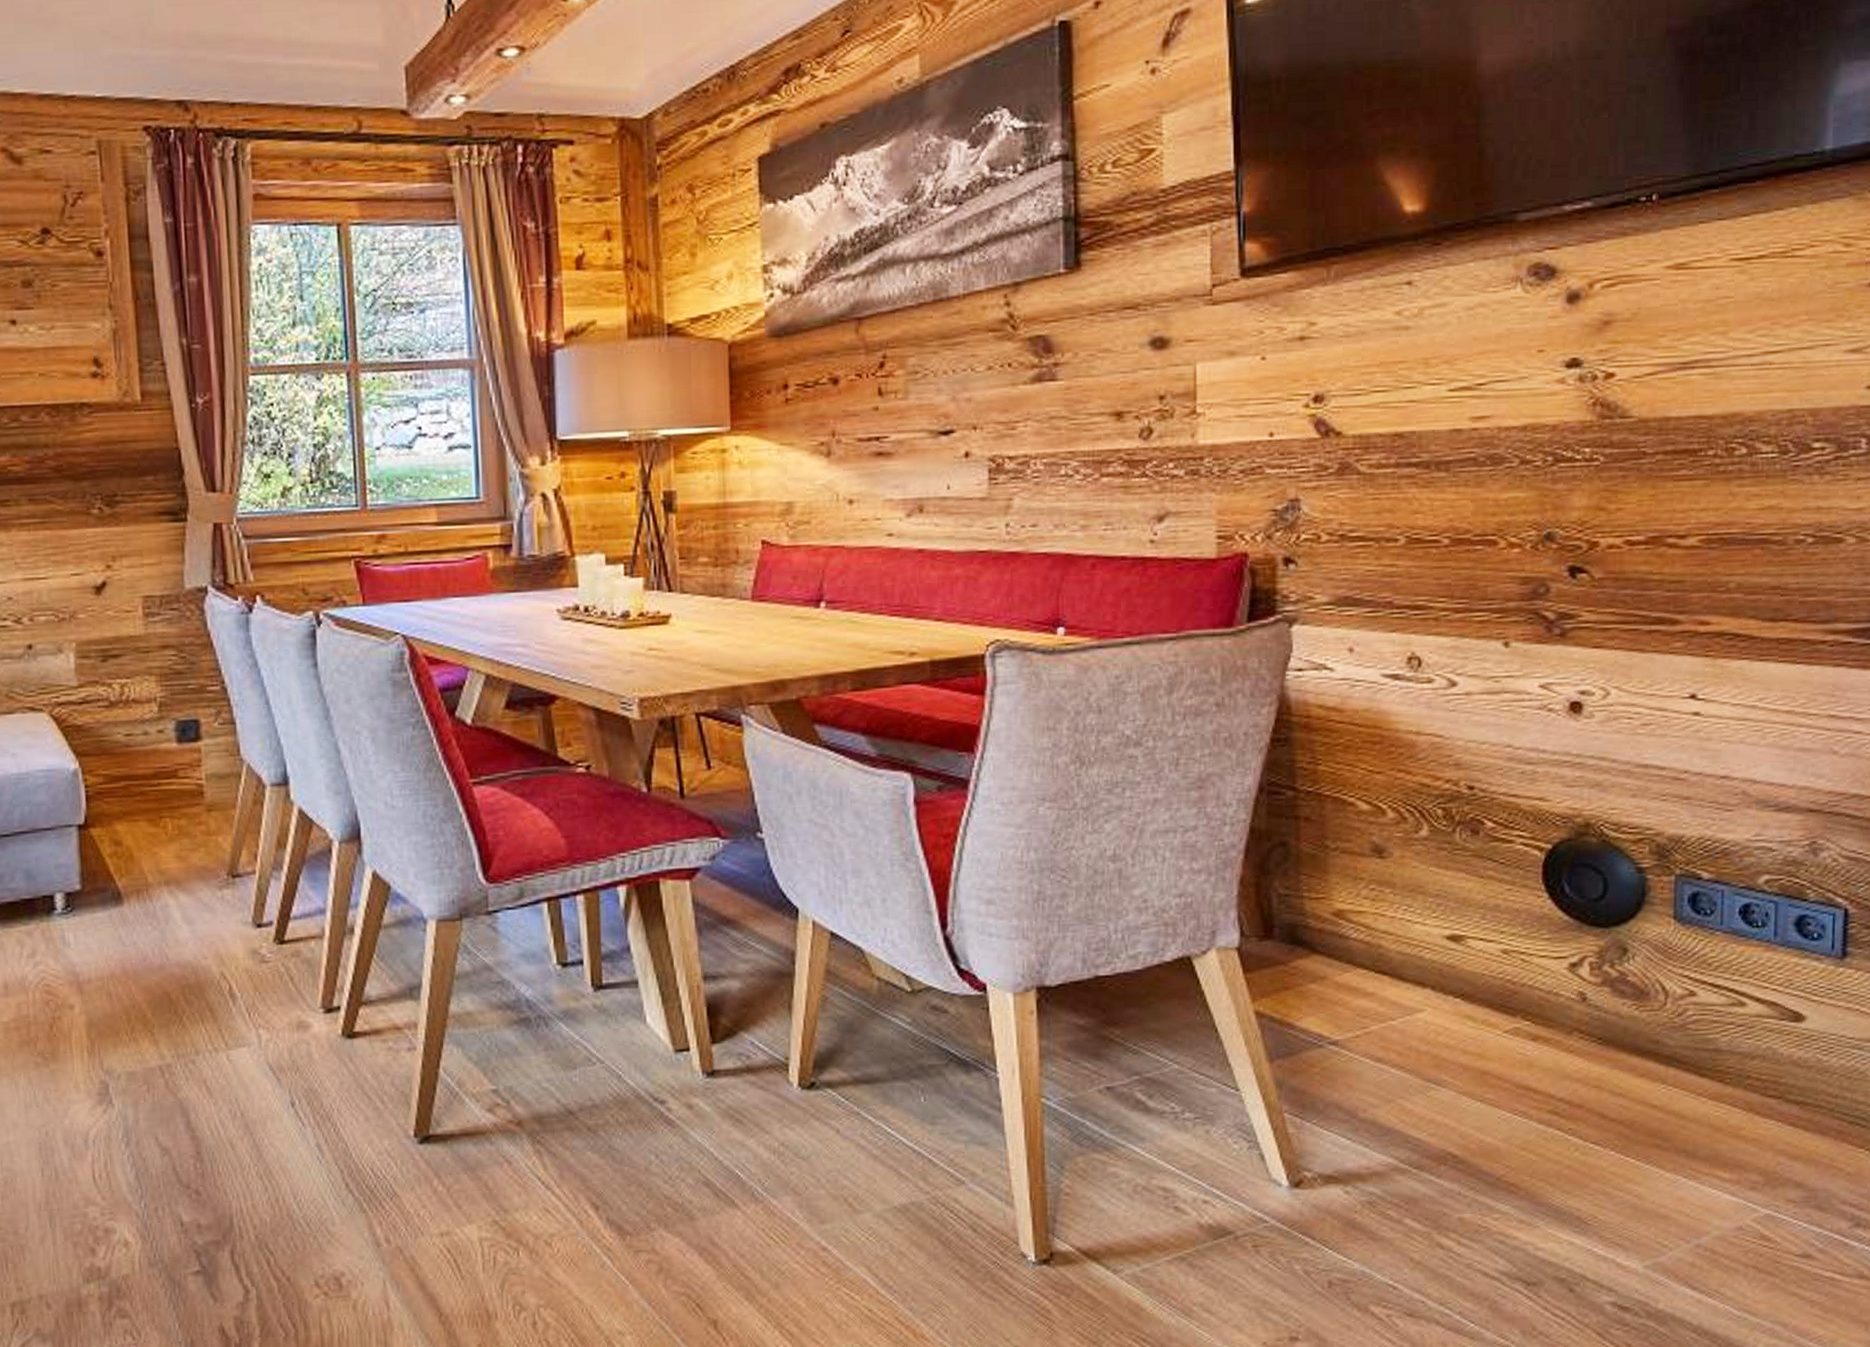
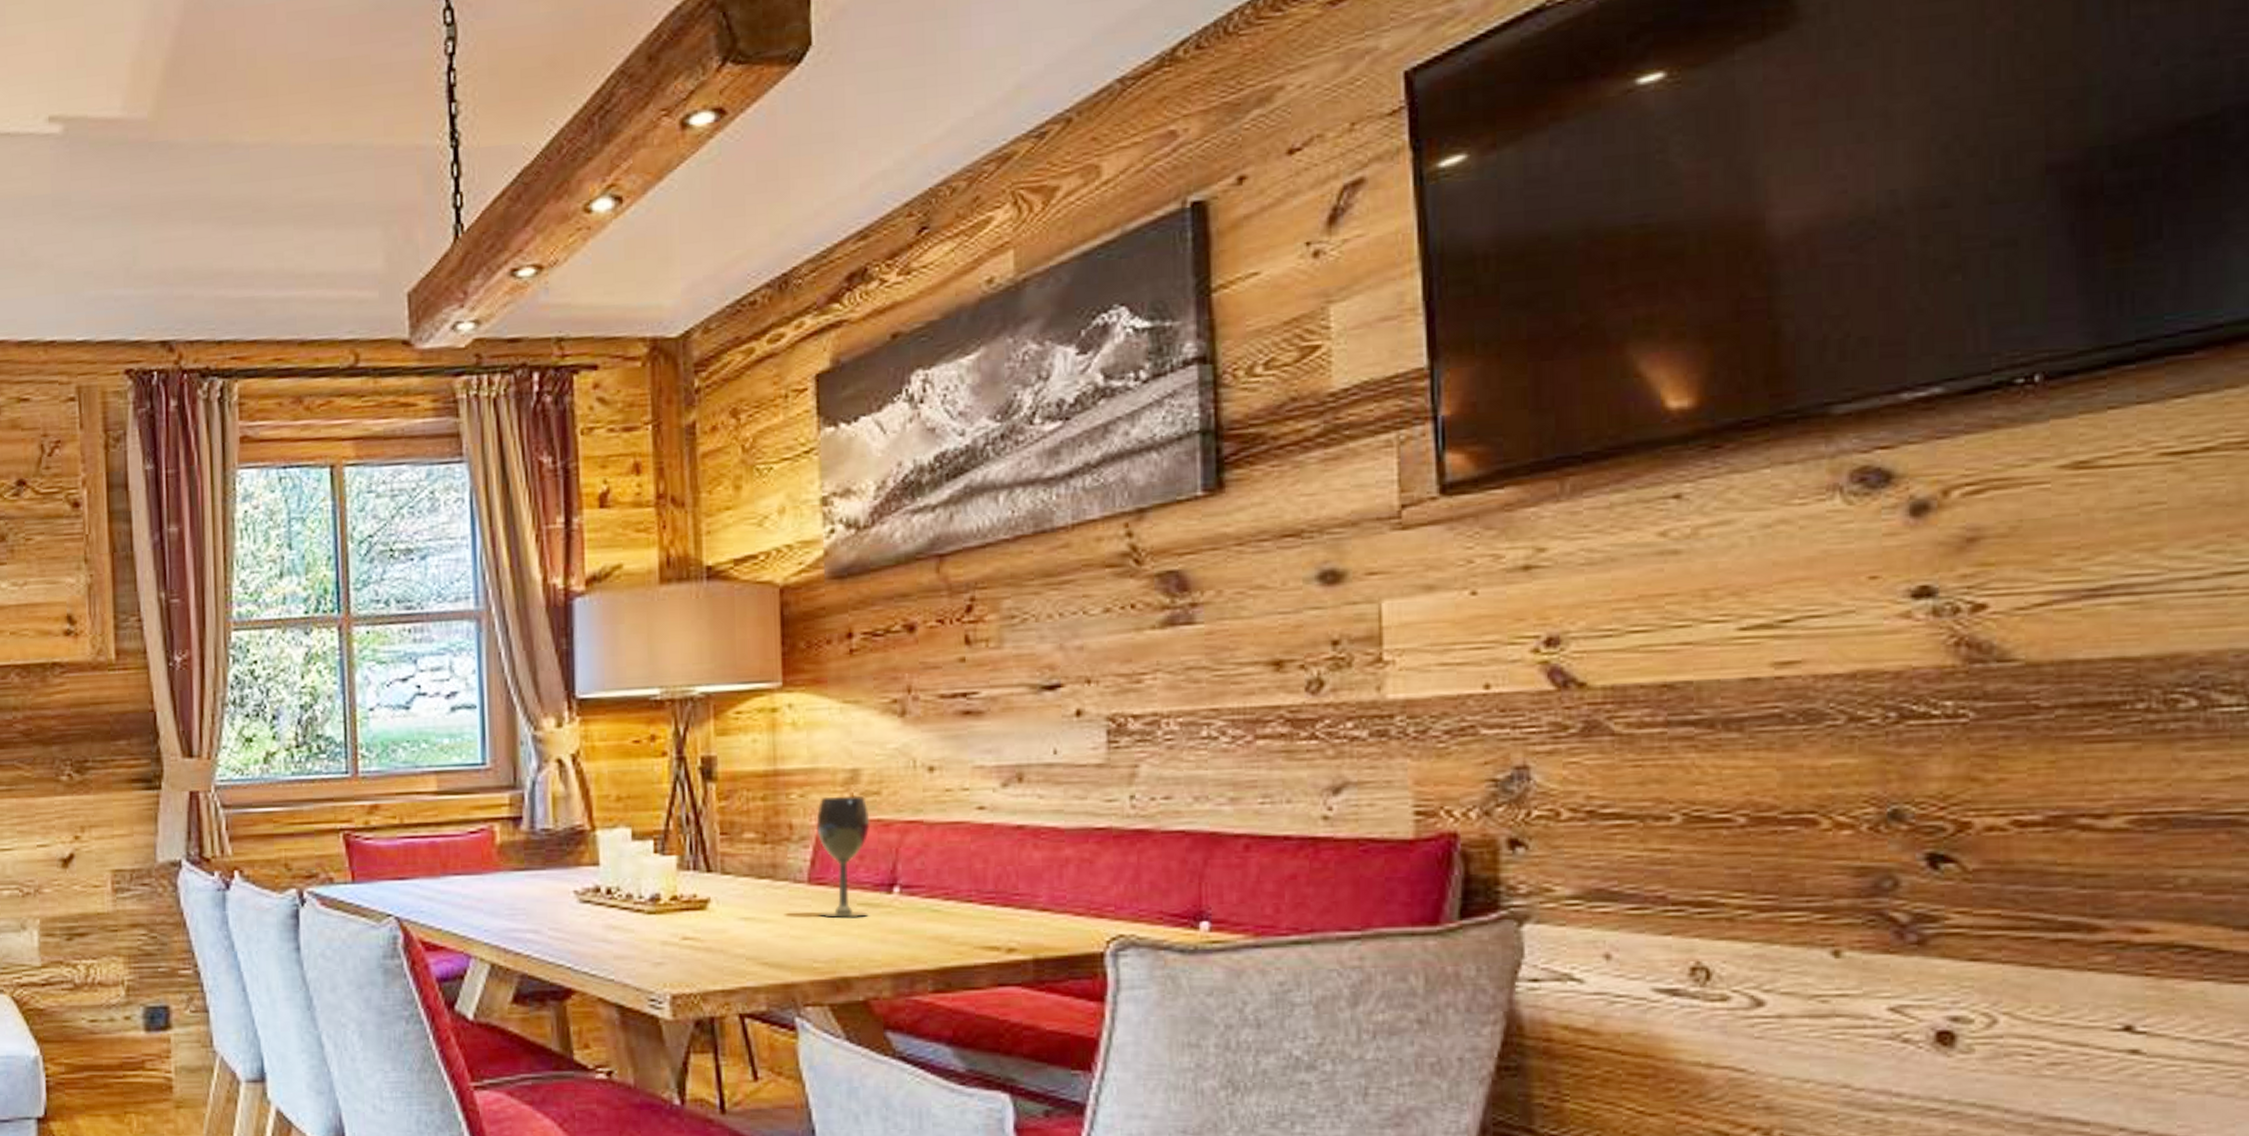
wine glass: none [758,524,802,630] -> present [816,795,870,919]

